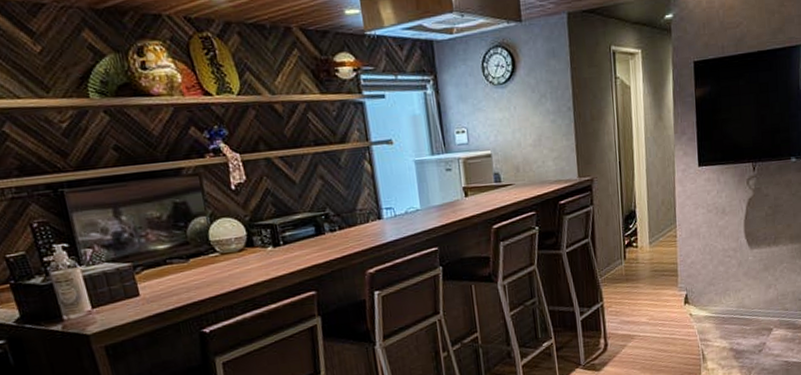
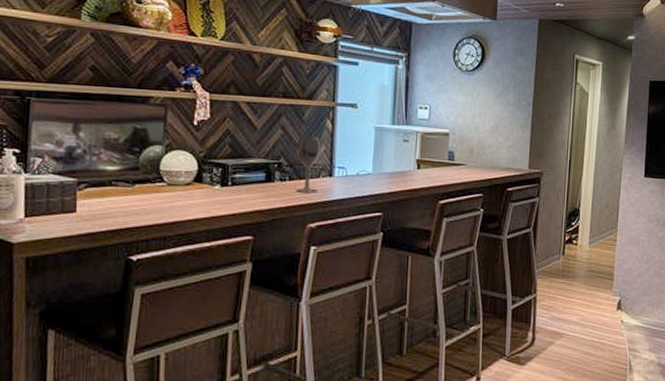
wine glass: none [338,180,371,241] -> present [296,135,321,194]

